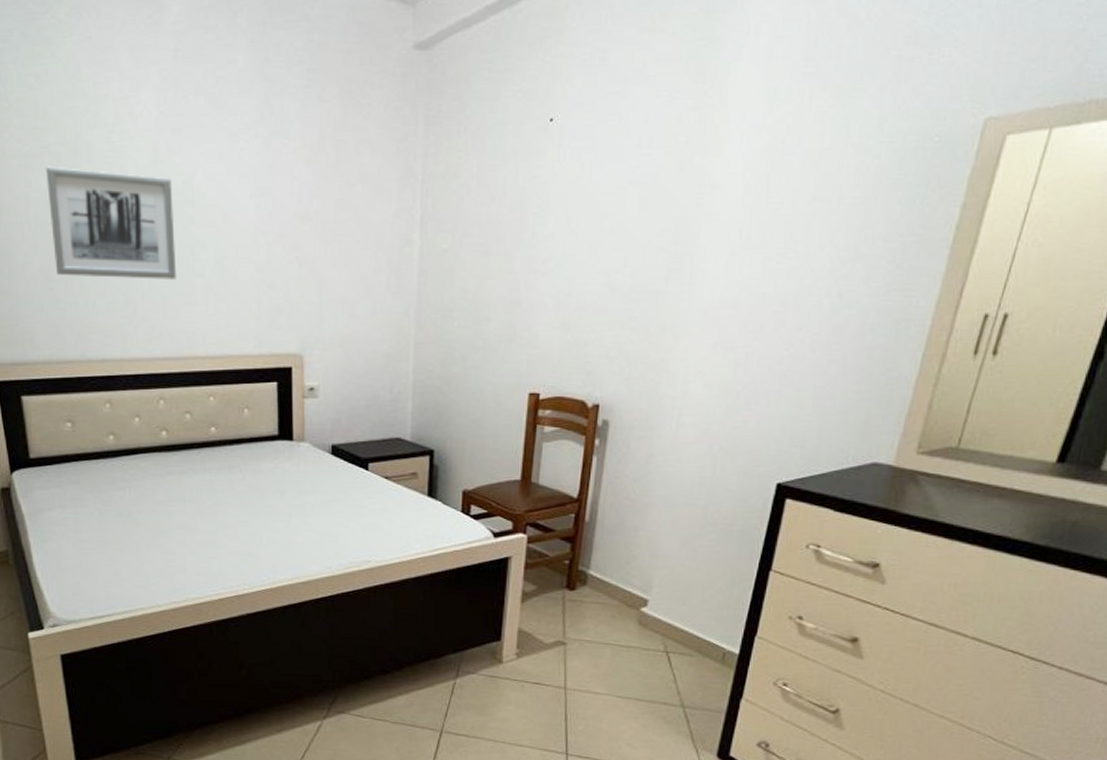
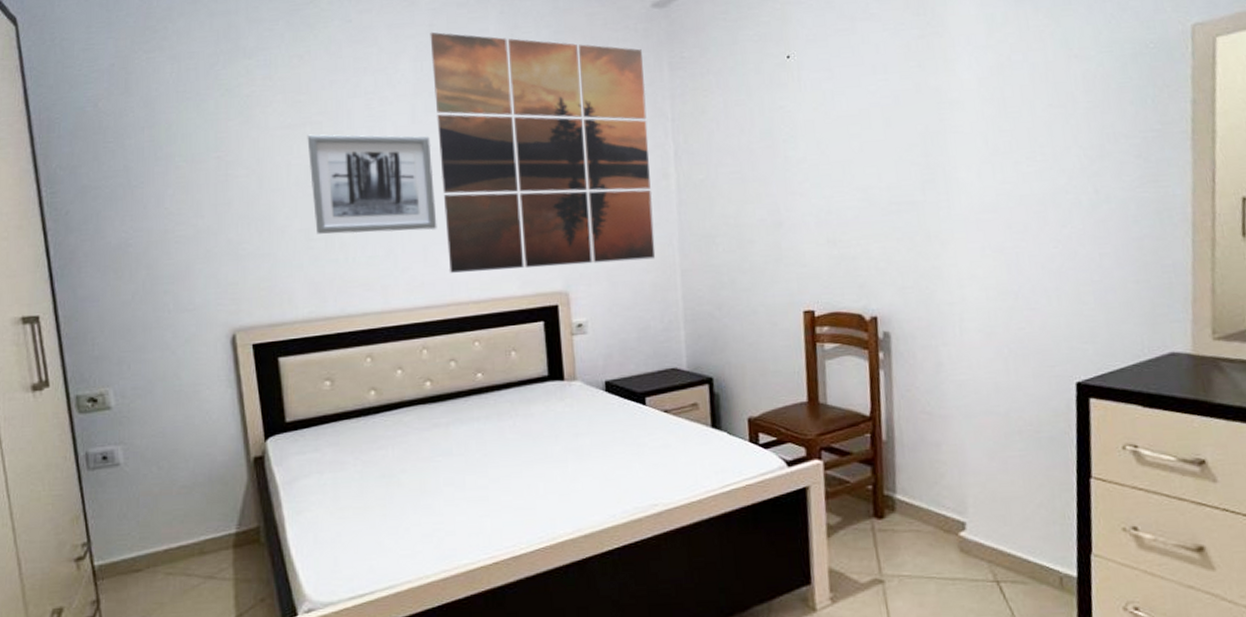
wall art: none [174,58,398,329] -> present [430,32,656,273]

